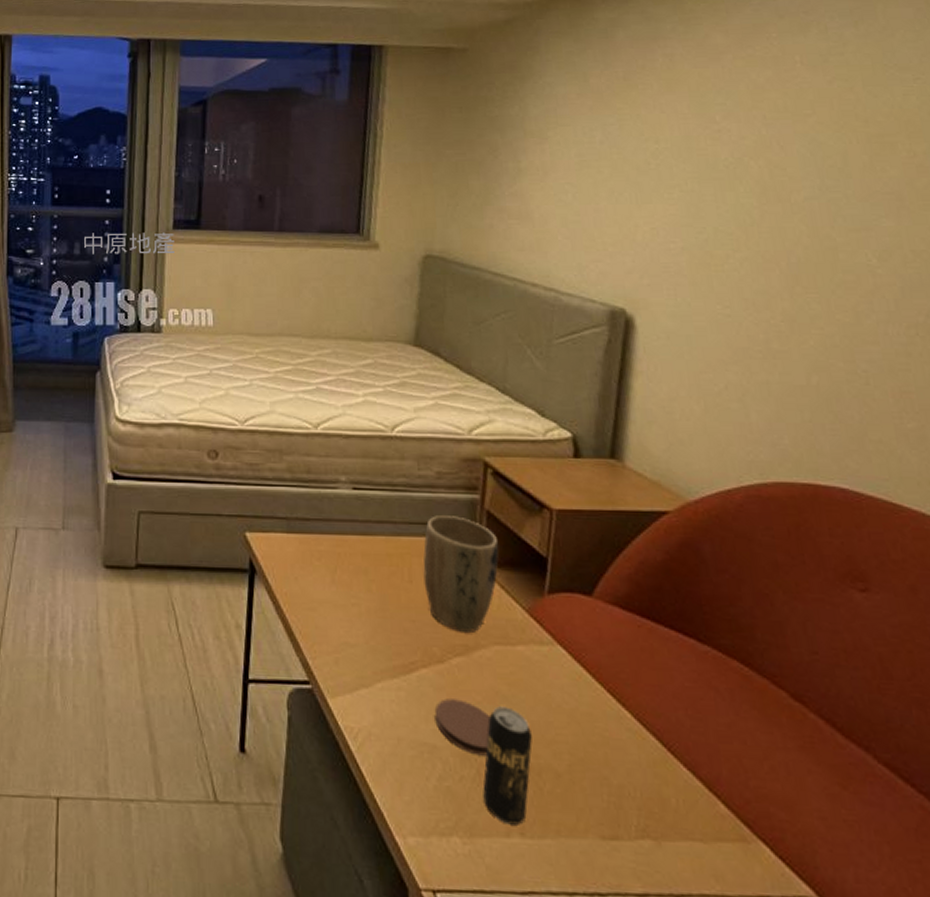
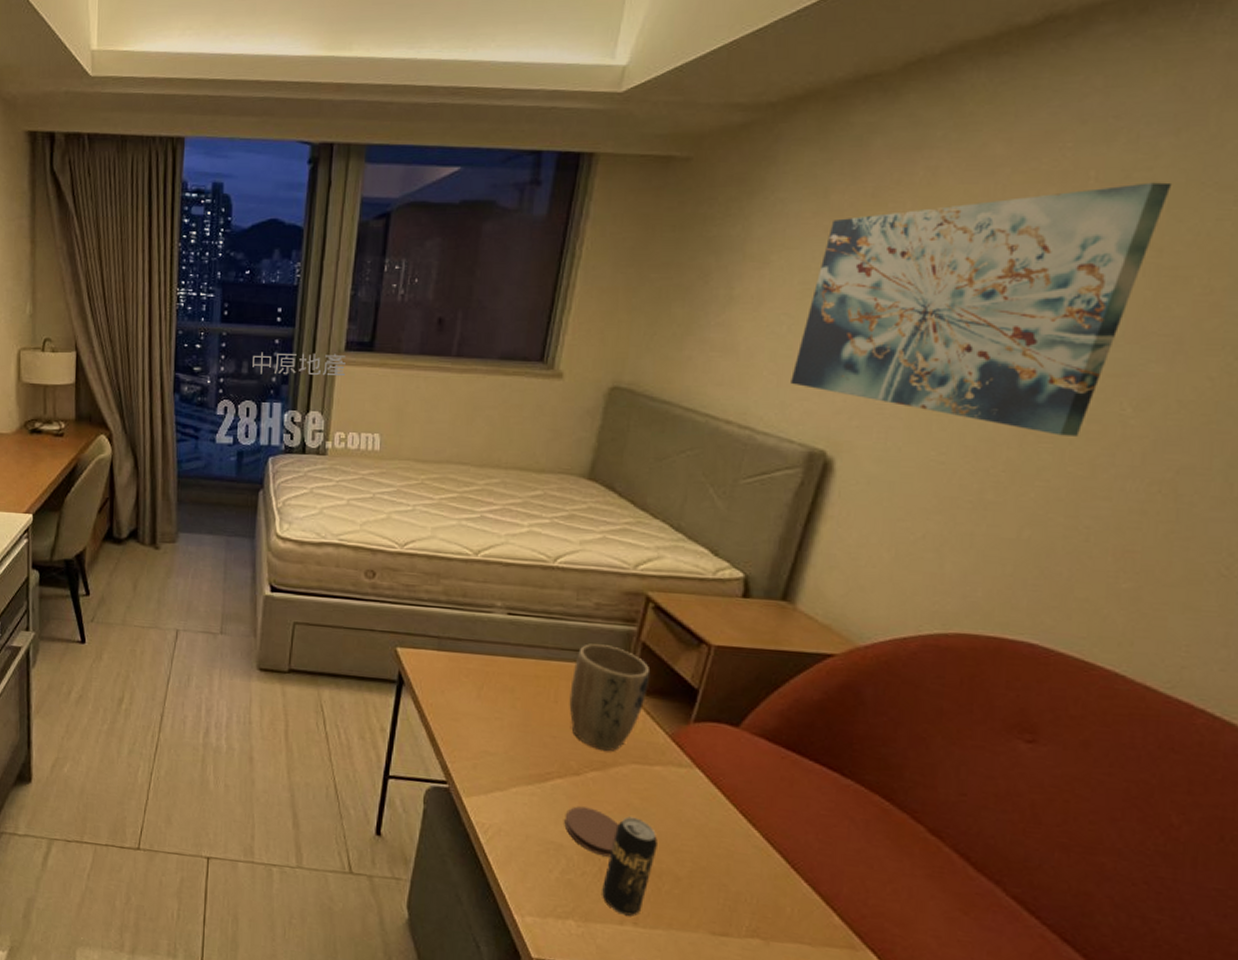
wall art: none [583,65,862,286] -> present [791,182,1173,436]

